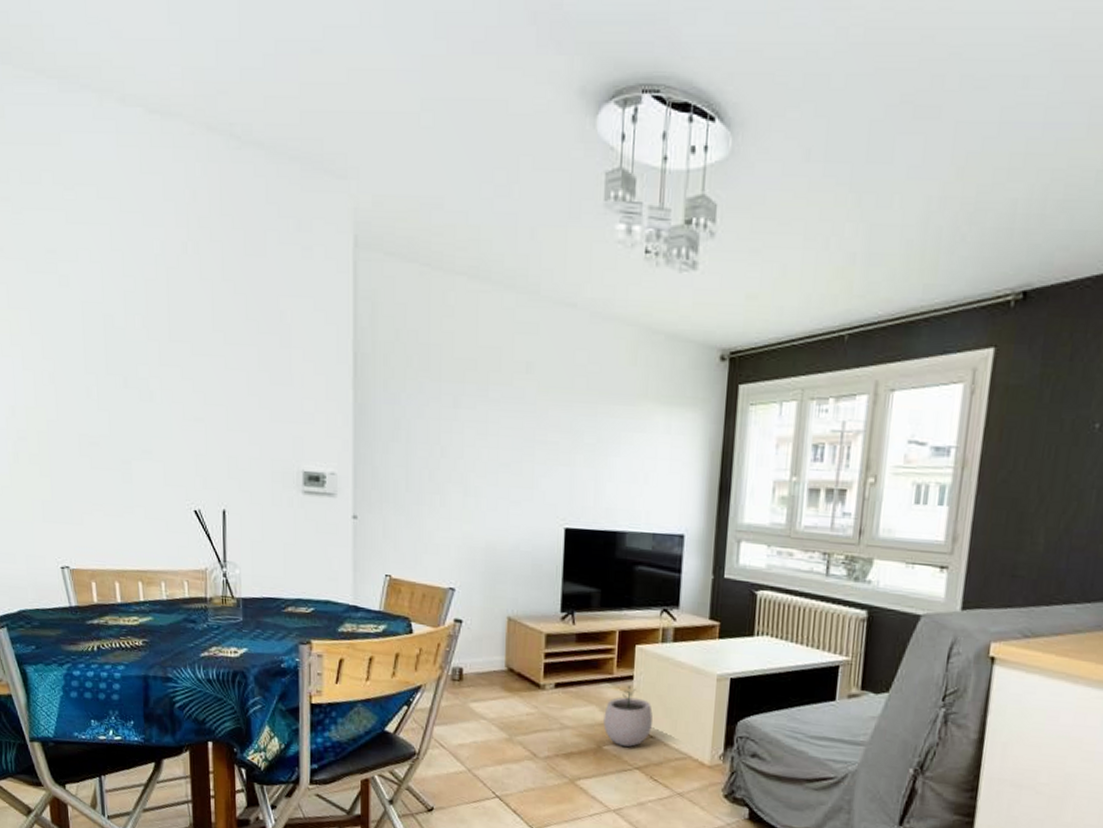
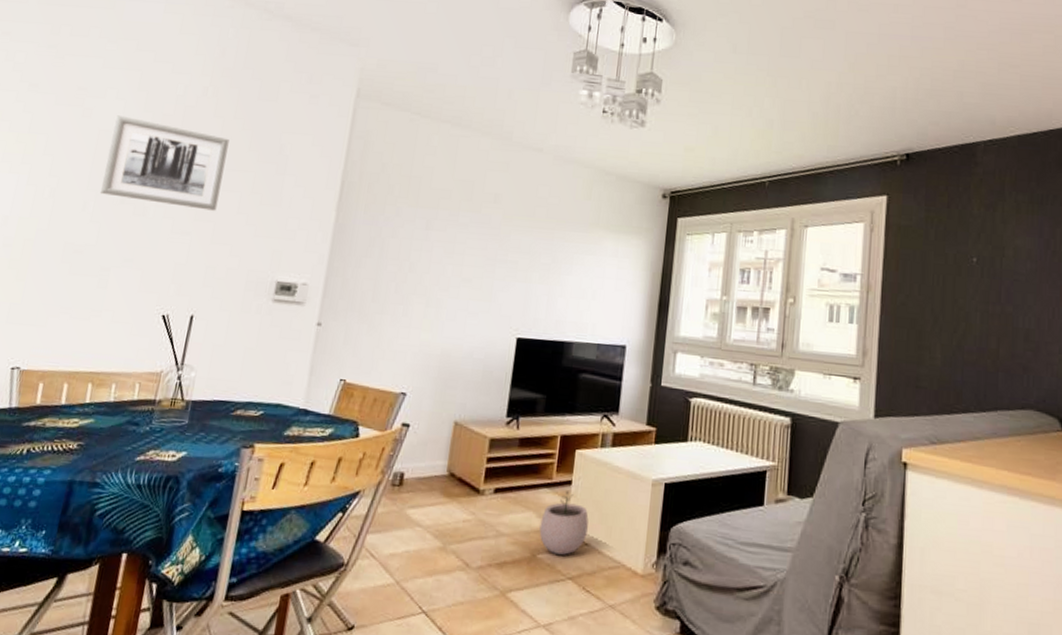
wall art: none [96,282,225,393] -> present [99,115,230,211]

